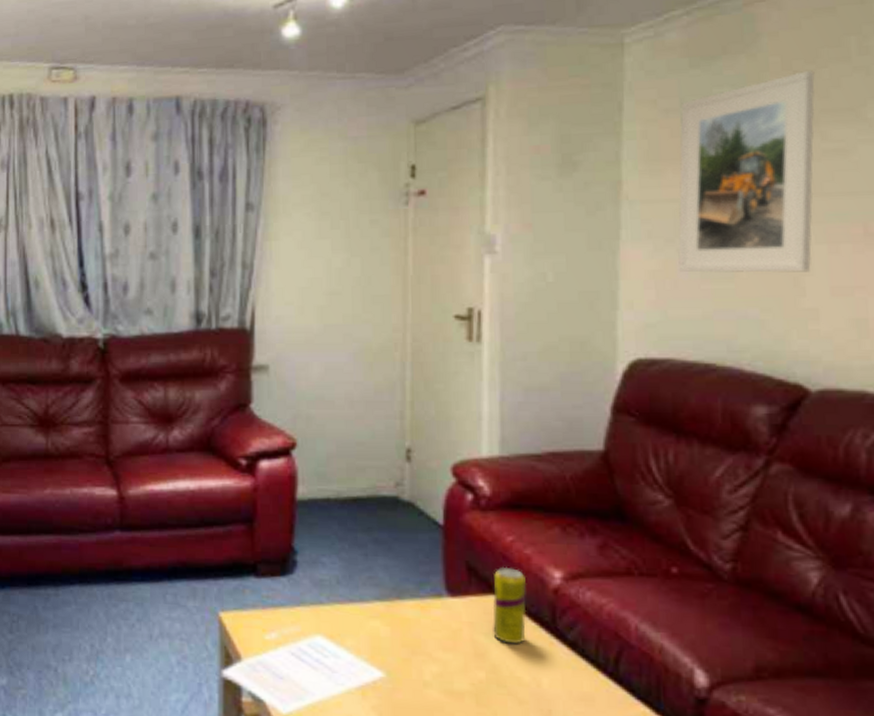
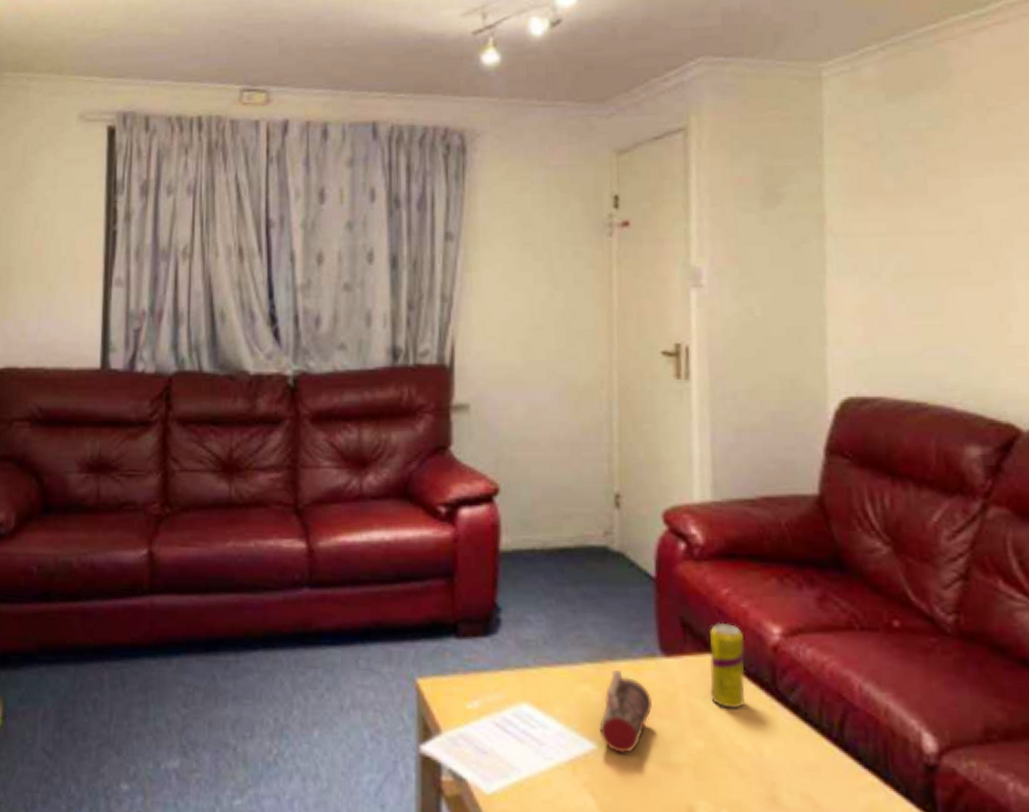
beer mug: none [387,607,439,682] -> present [599,669,654,754]
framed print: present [678,69,815,273] -> none [880,106,1015,309]

